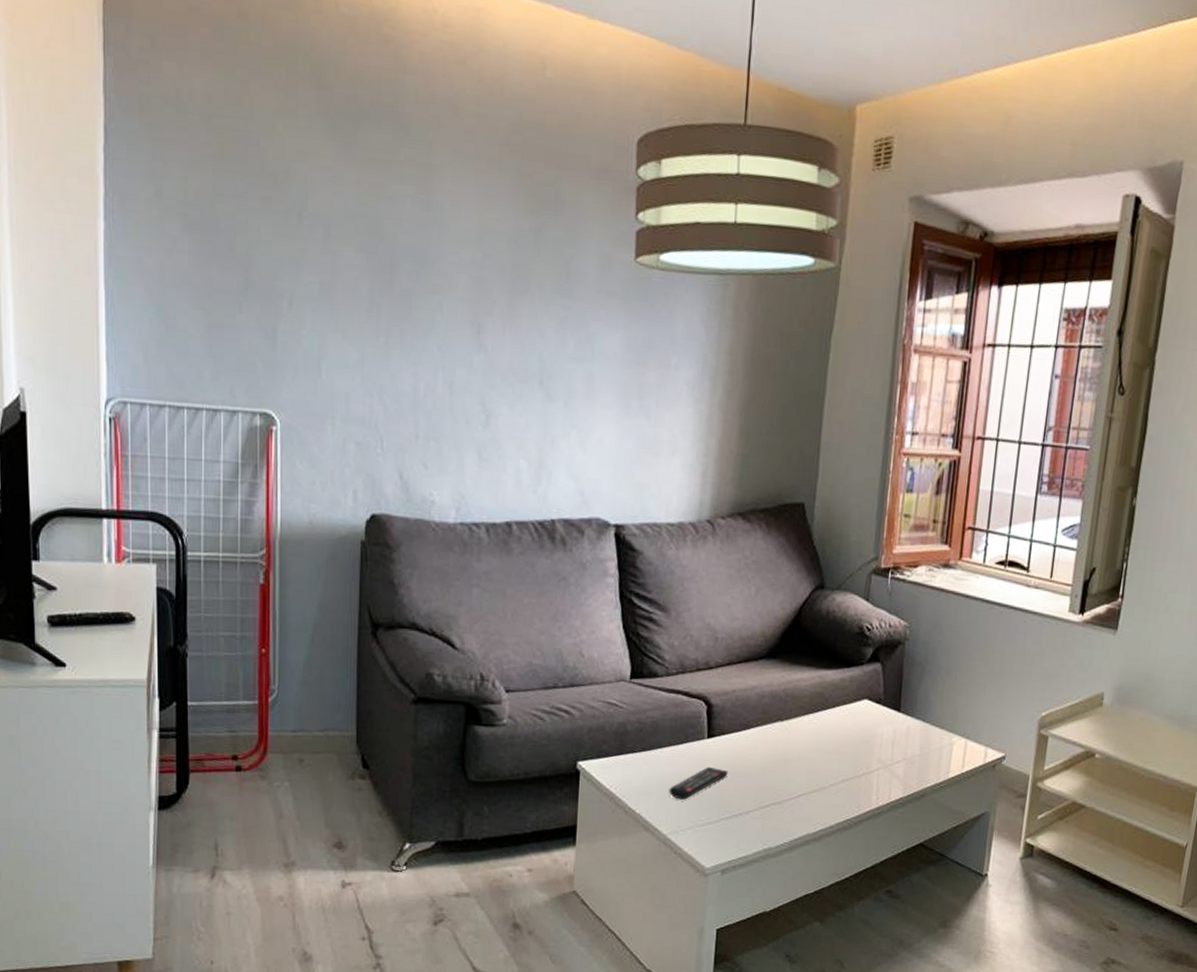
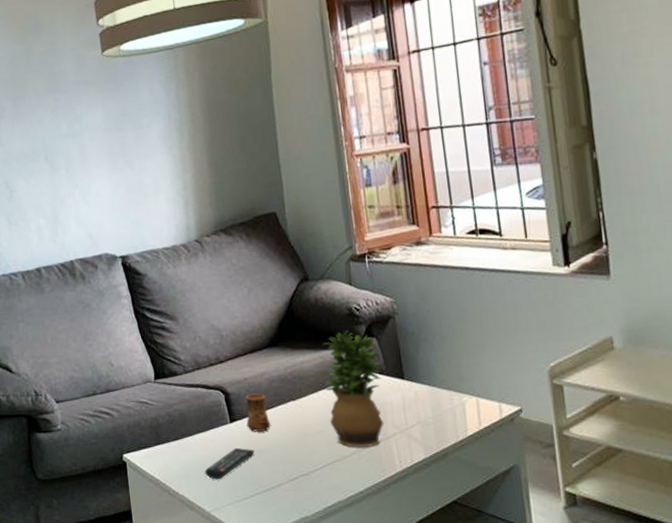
cup: none [725,708,752,752] -> present [246,393,271,432]
potted plant: none [815,650,882,780] -> present [322,329,384,448]

